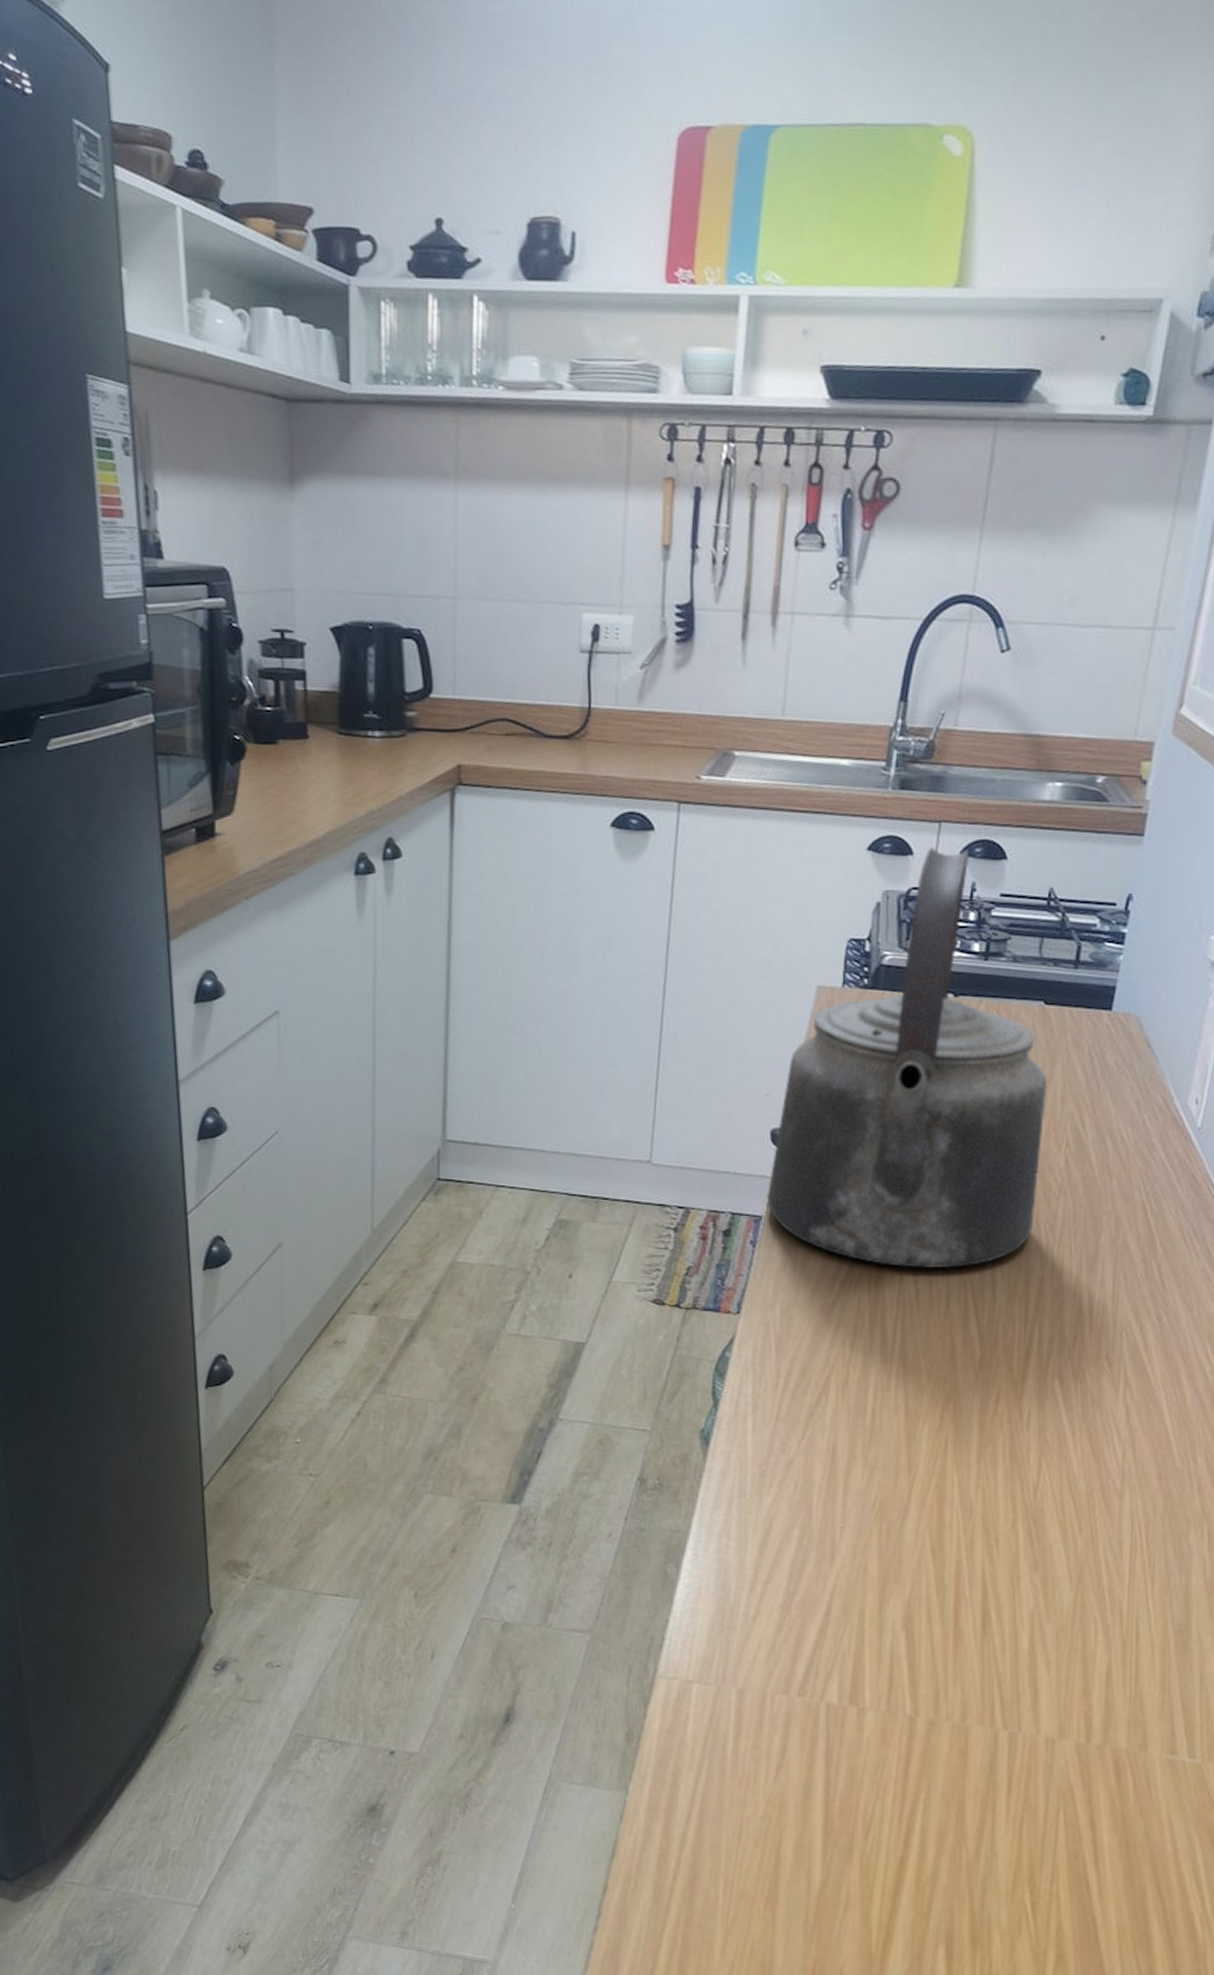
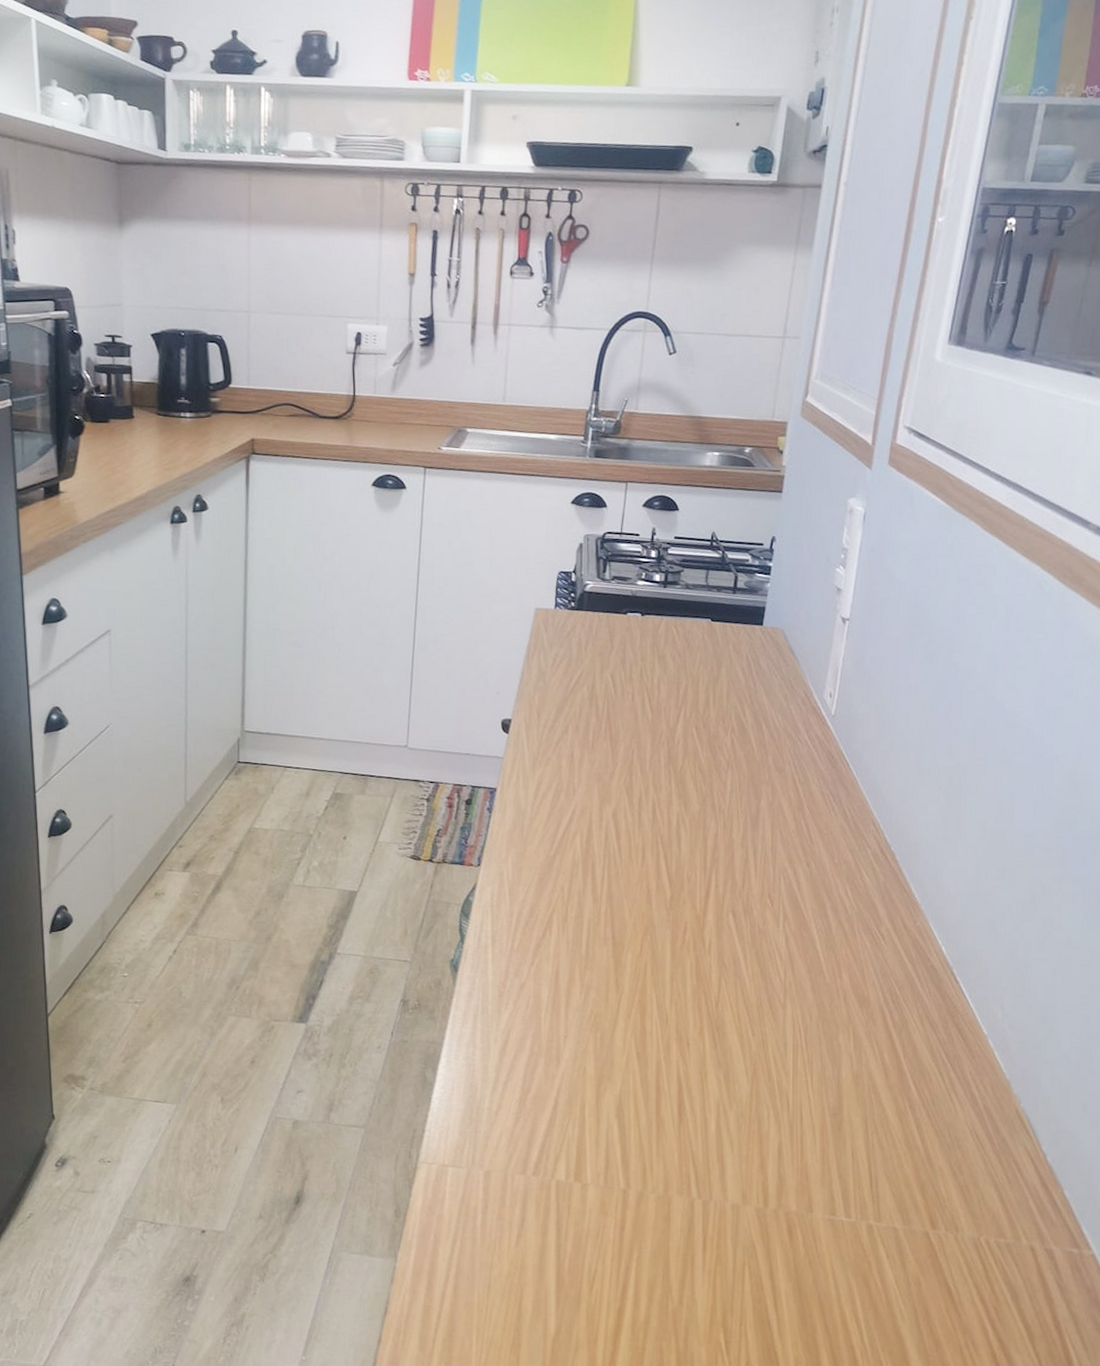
kettle: present [768,846,1046,1269] -> none [500,501,715,829]

